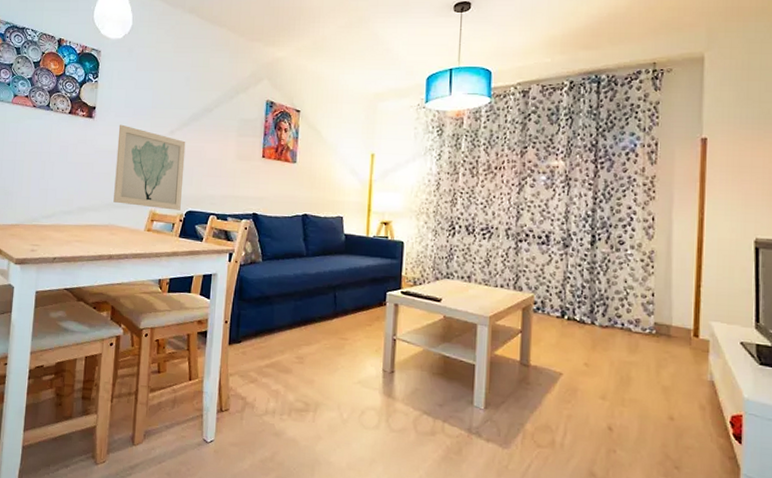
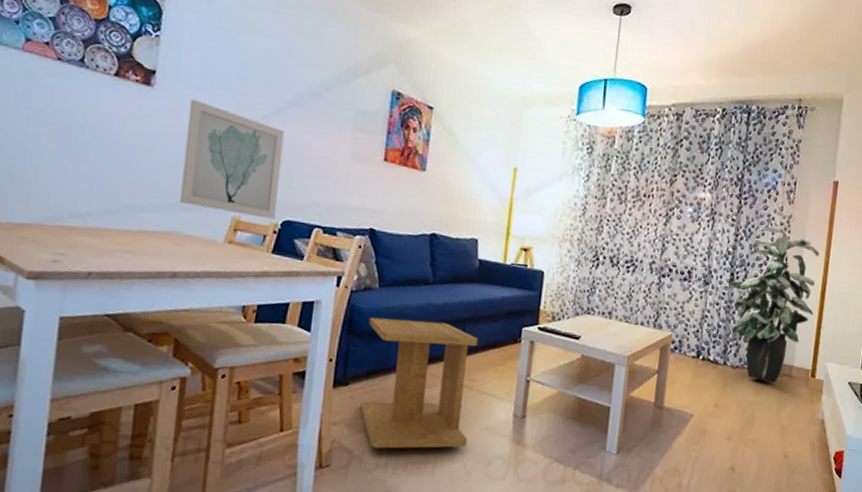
side table: none [251,286,347,398] -> present [360,317,478,449]
indoor plant: none [590,188,691,343] -> present [729,226,819,383]

